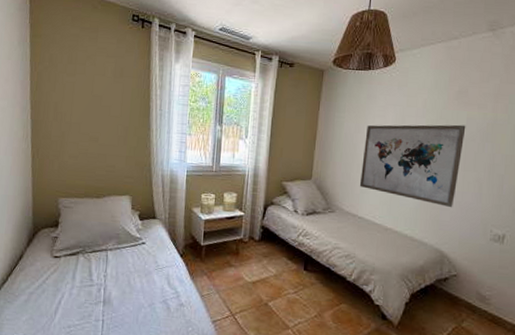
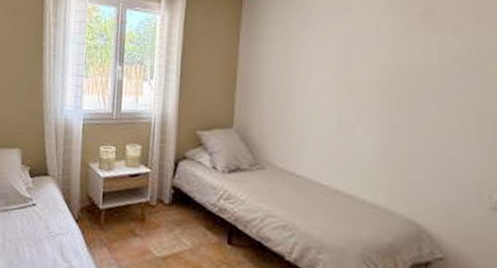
wall art: present [359,124,466,208] -> none [295,53,438,165]

